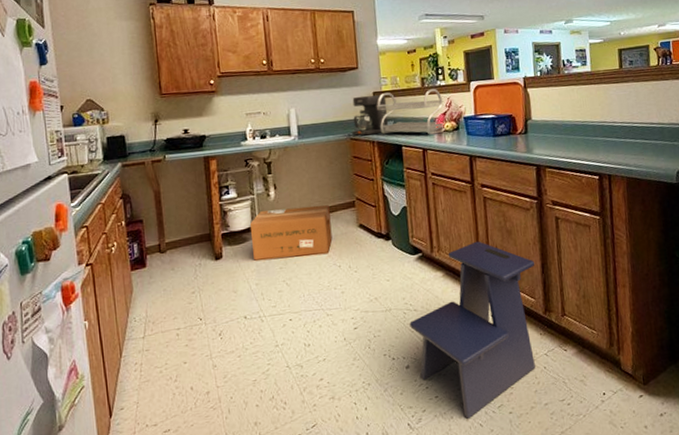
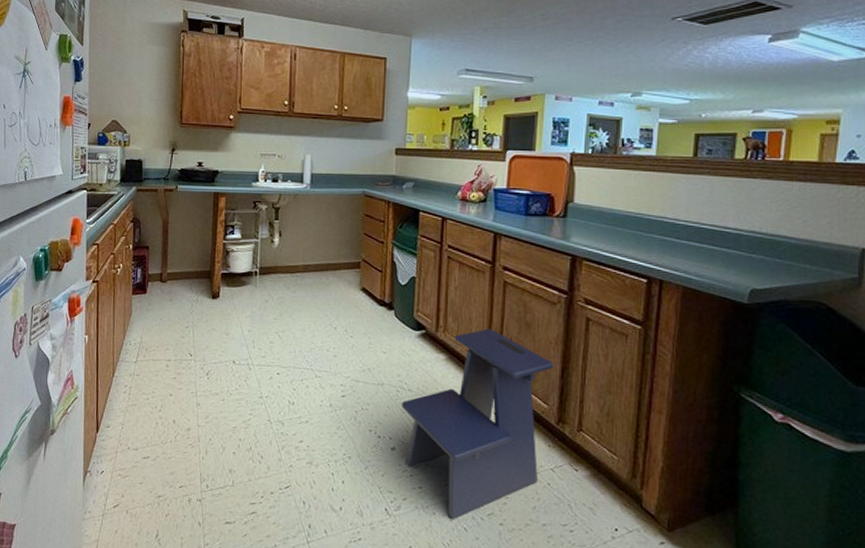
box: present [250,205,333,261] -> none [250,256,333,313]
coffee maker: present [352,95,388,136] -> none [367,150,409,195]
dish rack: present [376,88,446,135] -> none [397,150,473,204]

